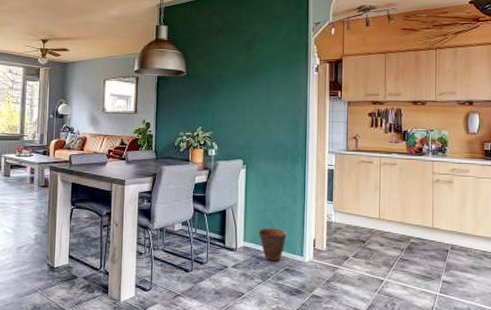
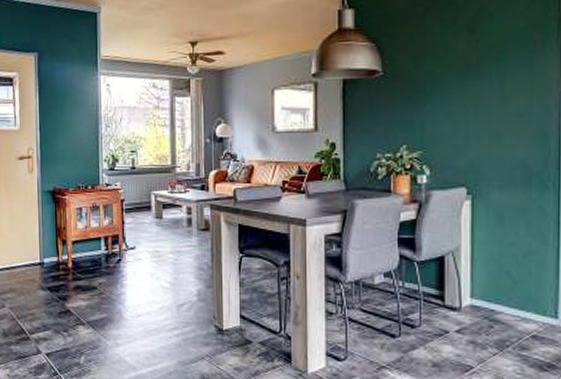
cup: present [258,228,287,261] -> none [491,280,533,325]

